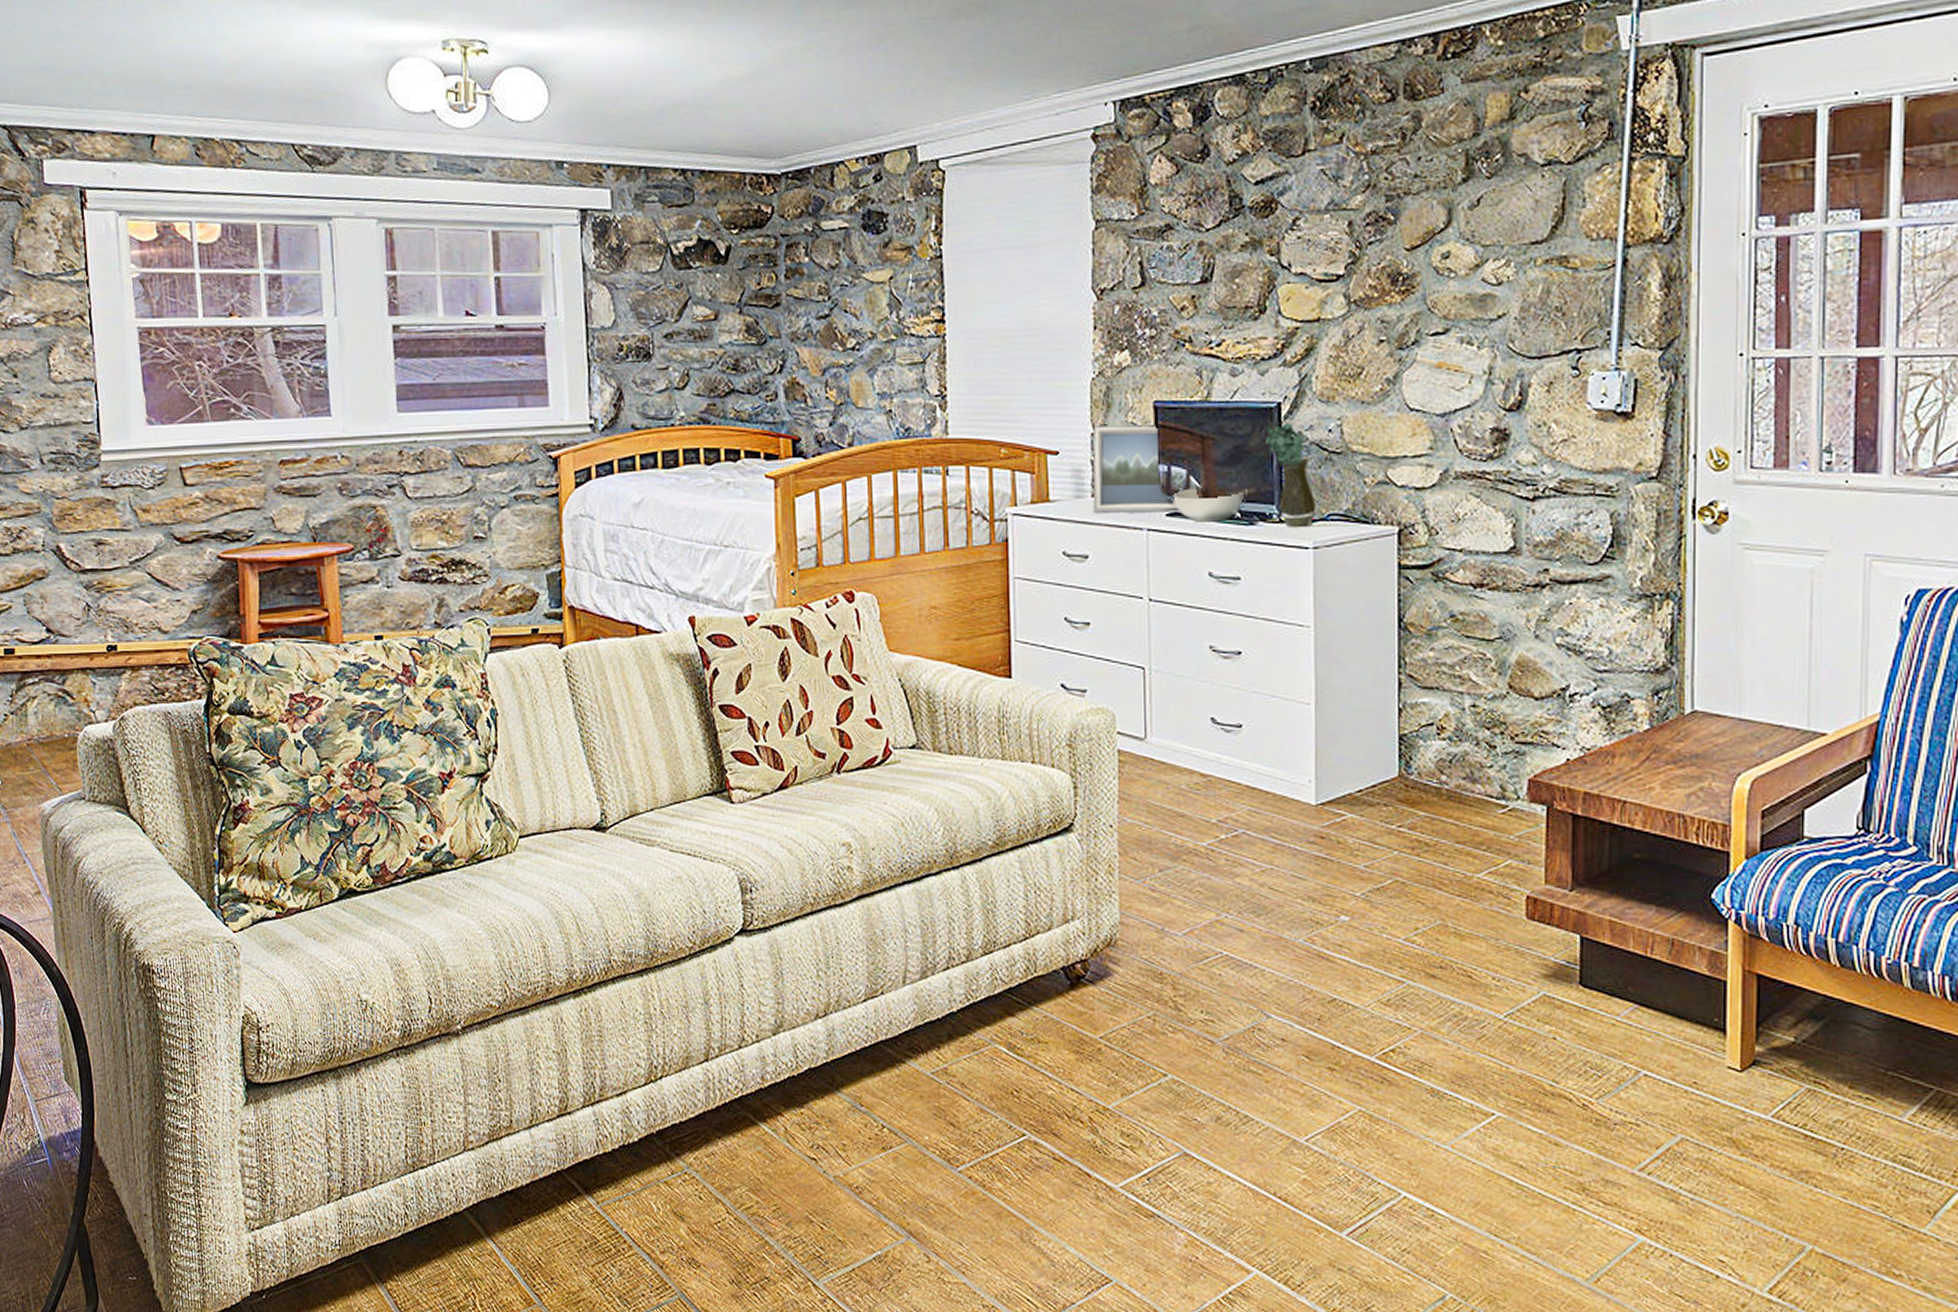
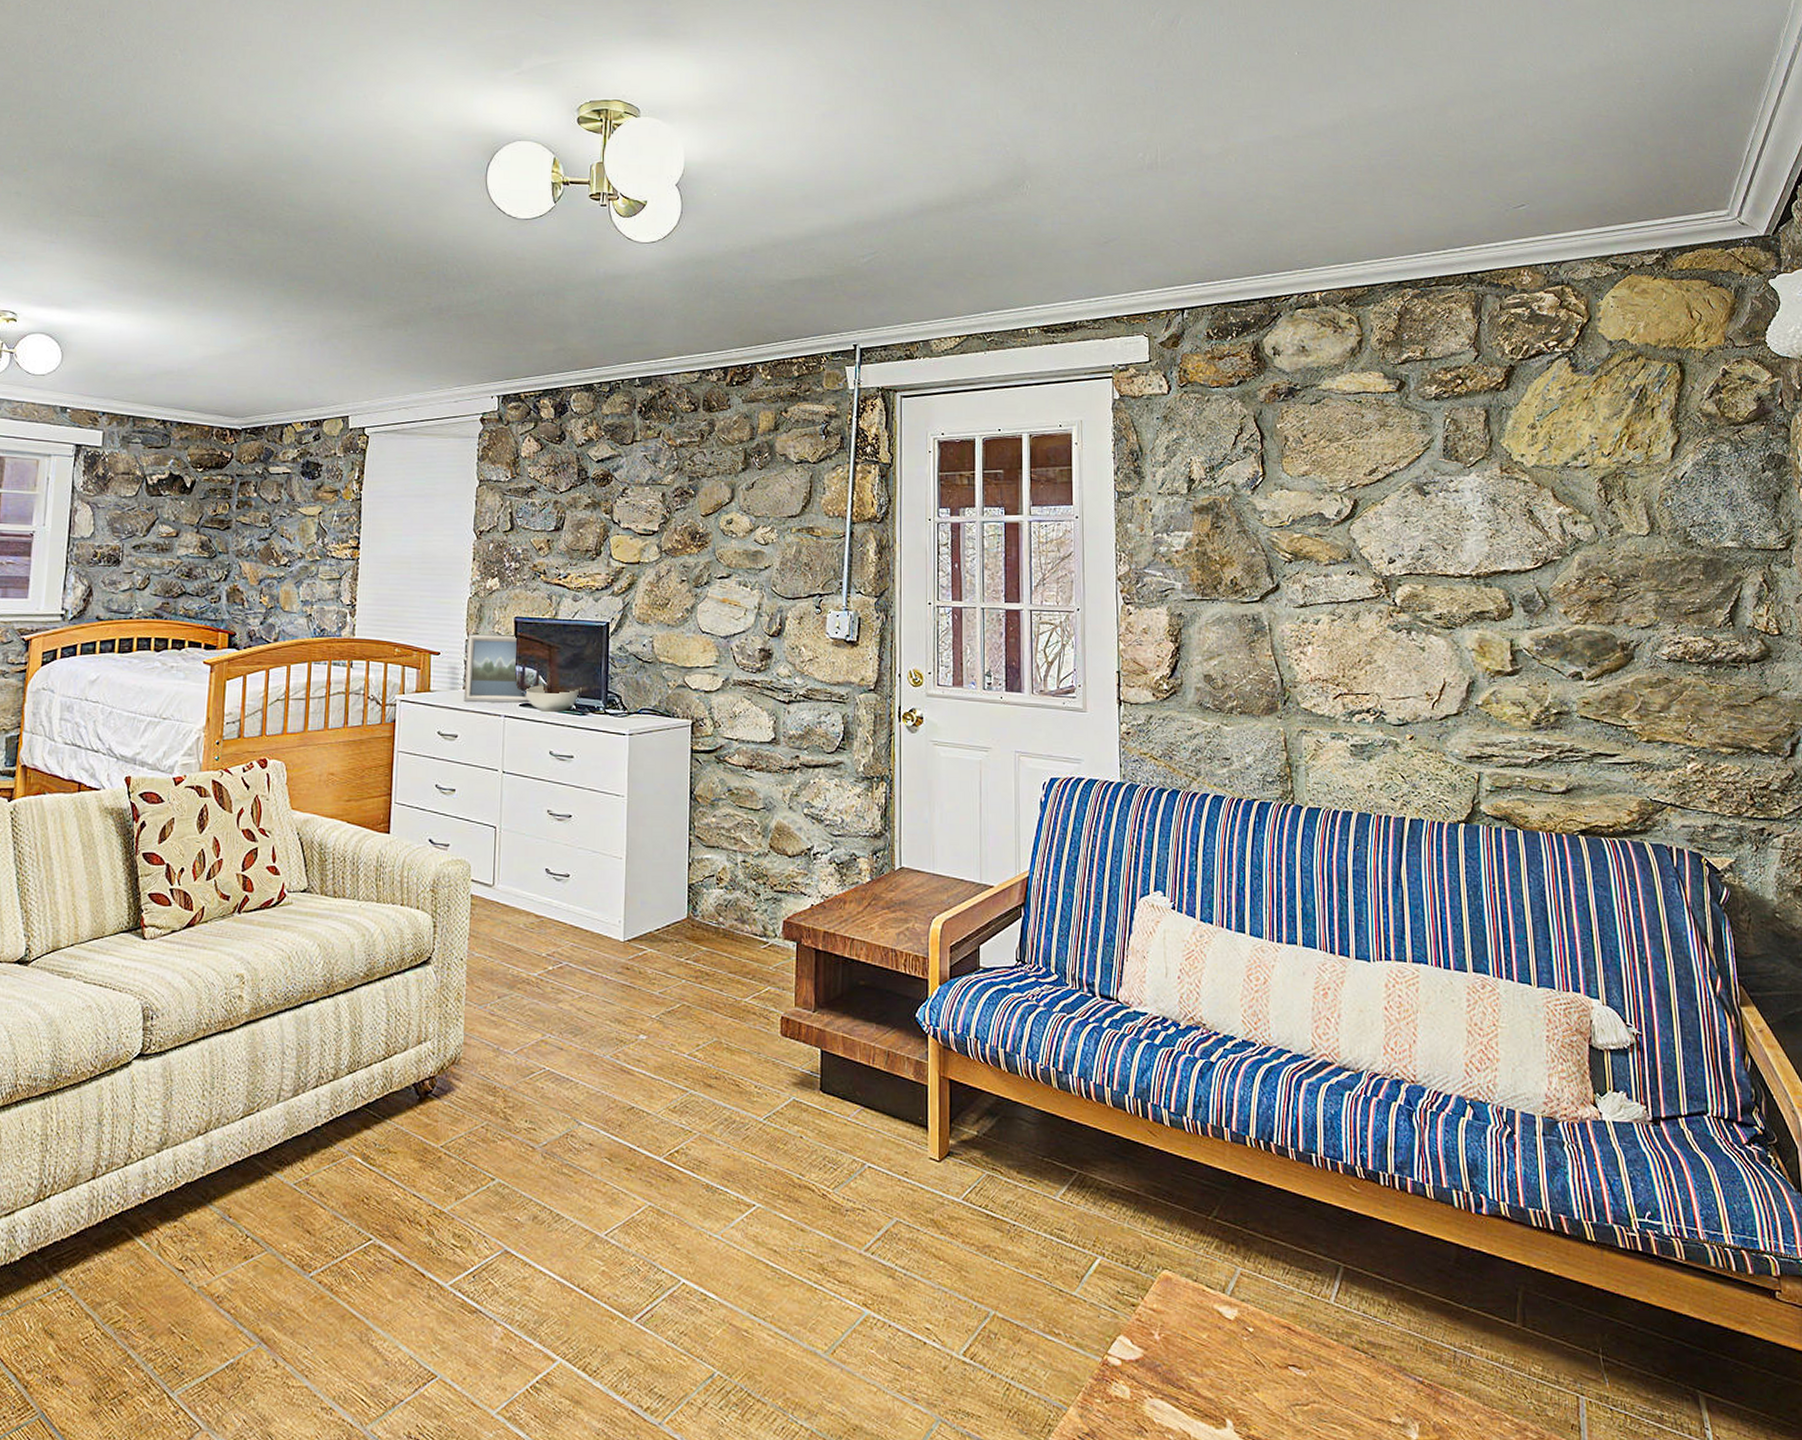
vase: present [1266,419,1316,528] -> none [597,635,632,719]

